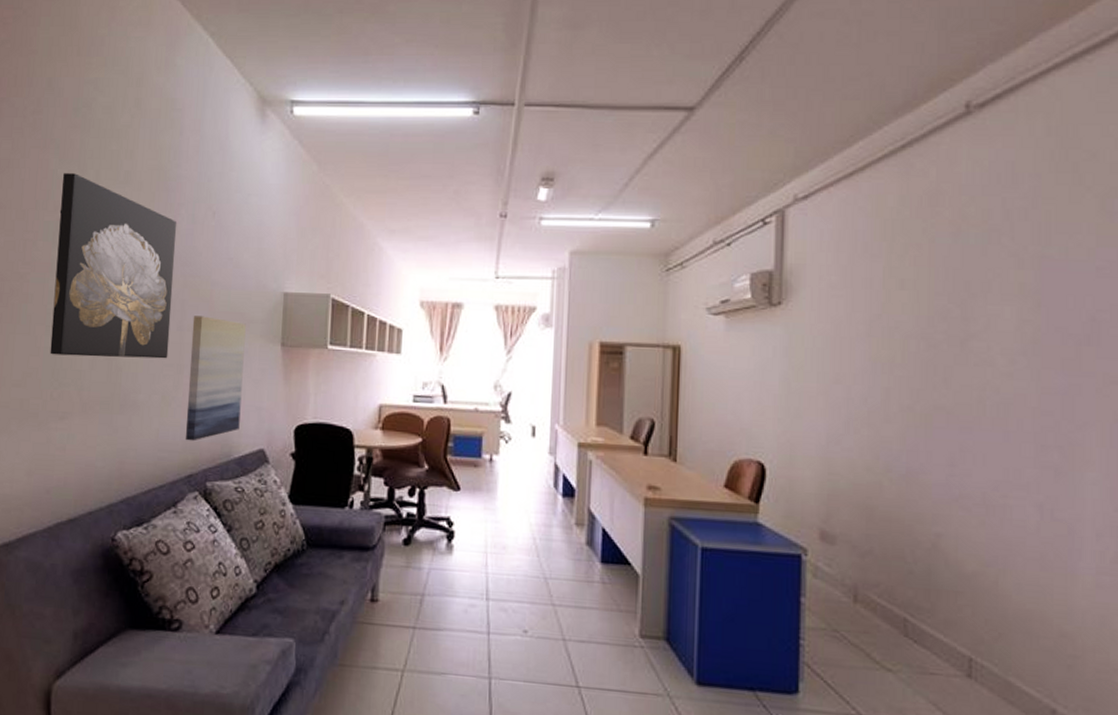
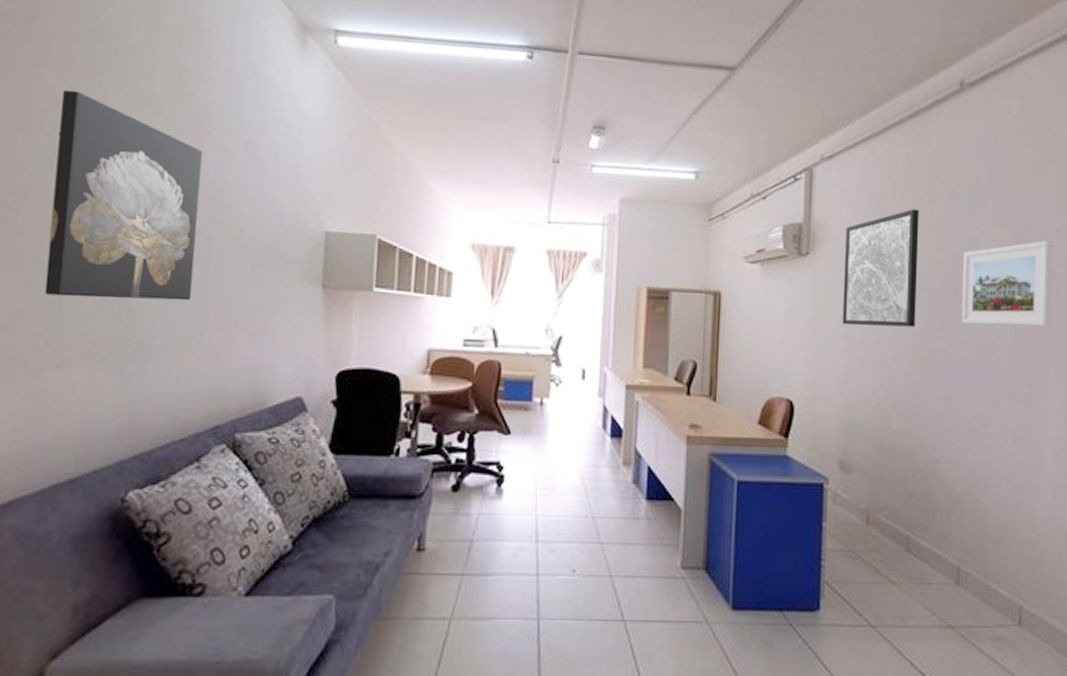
wall art: present [185,316,246,442] -> none [210,254,283,390]
wall art: none [821,250,915,384] -> present [842,208,919,327]
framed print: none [970,281,1091,382] -> present [961,240,1052,326]

